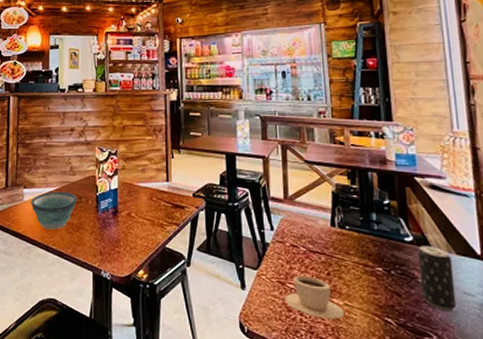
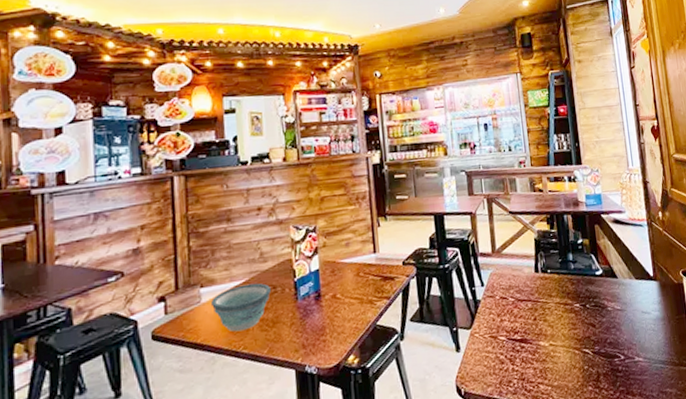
cup: present [284,276,345,320] -> none [497,325,550,364]
beverage can: present [417,245,457,311] -> none [606,275,637,332]

